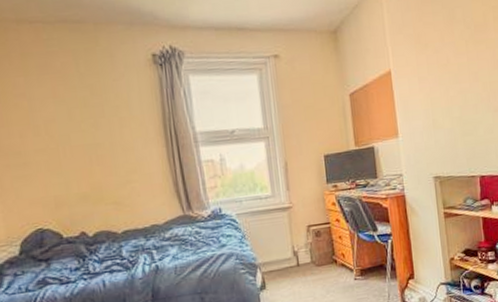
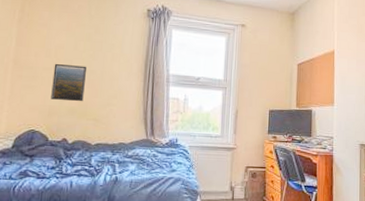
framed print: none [48,139,96,188] -> present [51,63,86,102]

